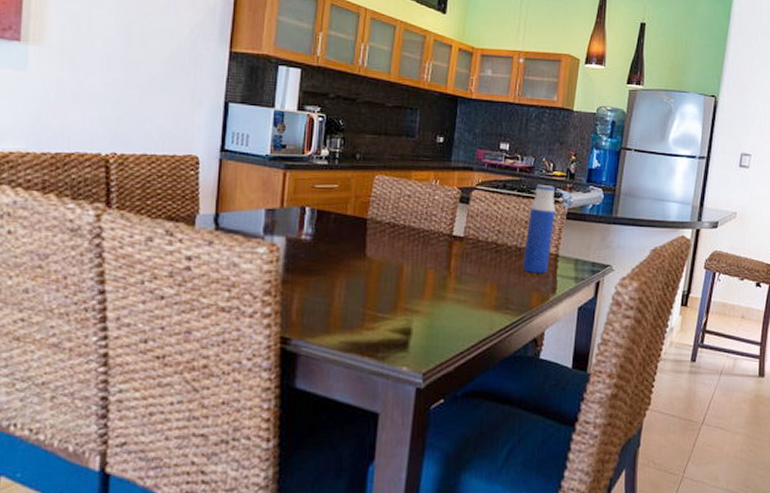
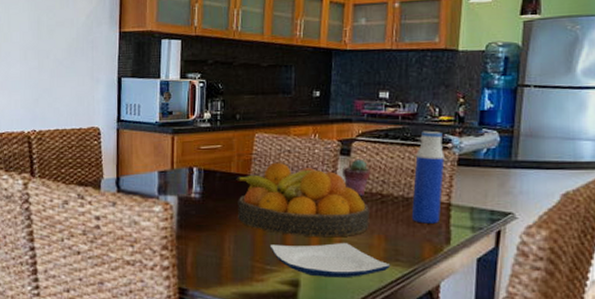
fruit bowl: none [351,206,484,285] -> present [236,162,370,238]
plate: none [383,291,501,325] -> present [269,243,391,277]
potted succulent: none [461,207,488,244] -> present [342,159,371,195]

